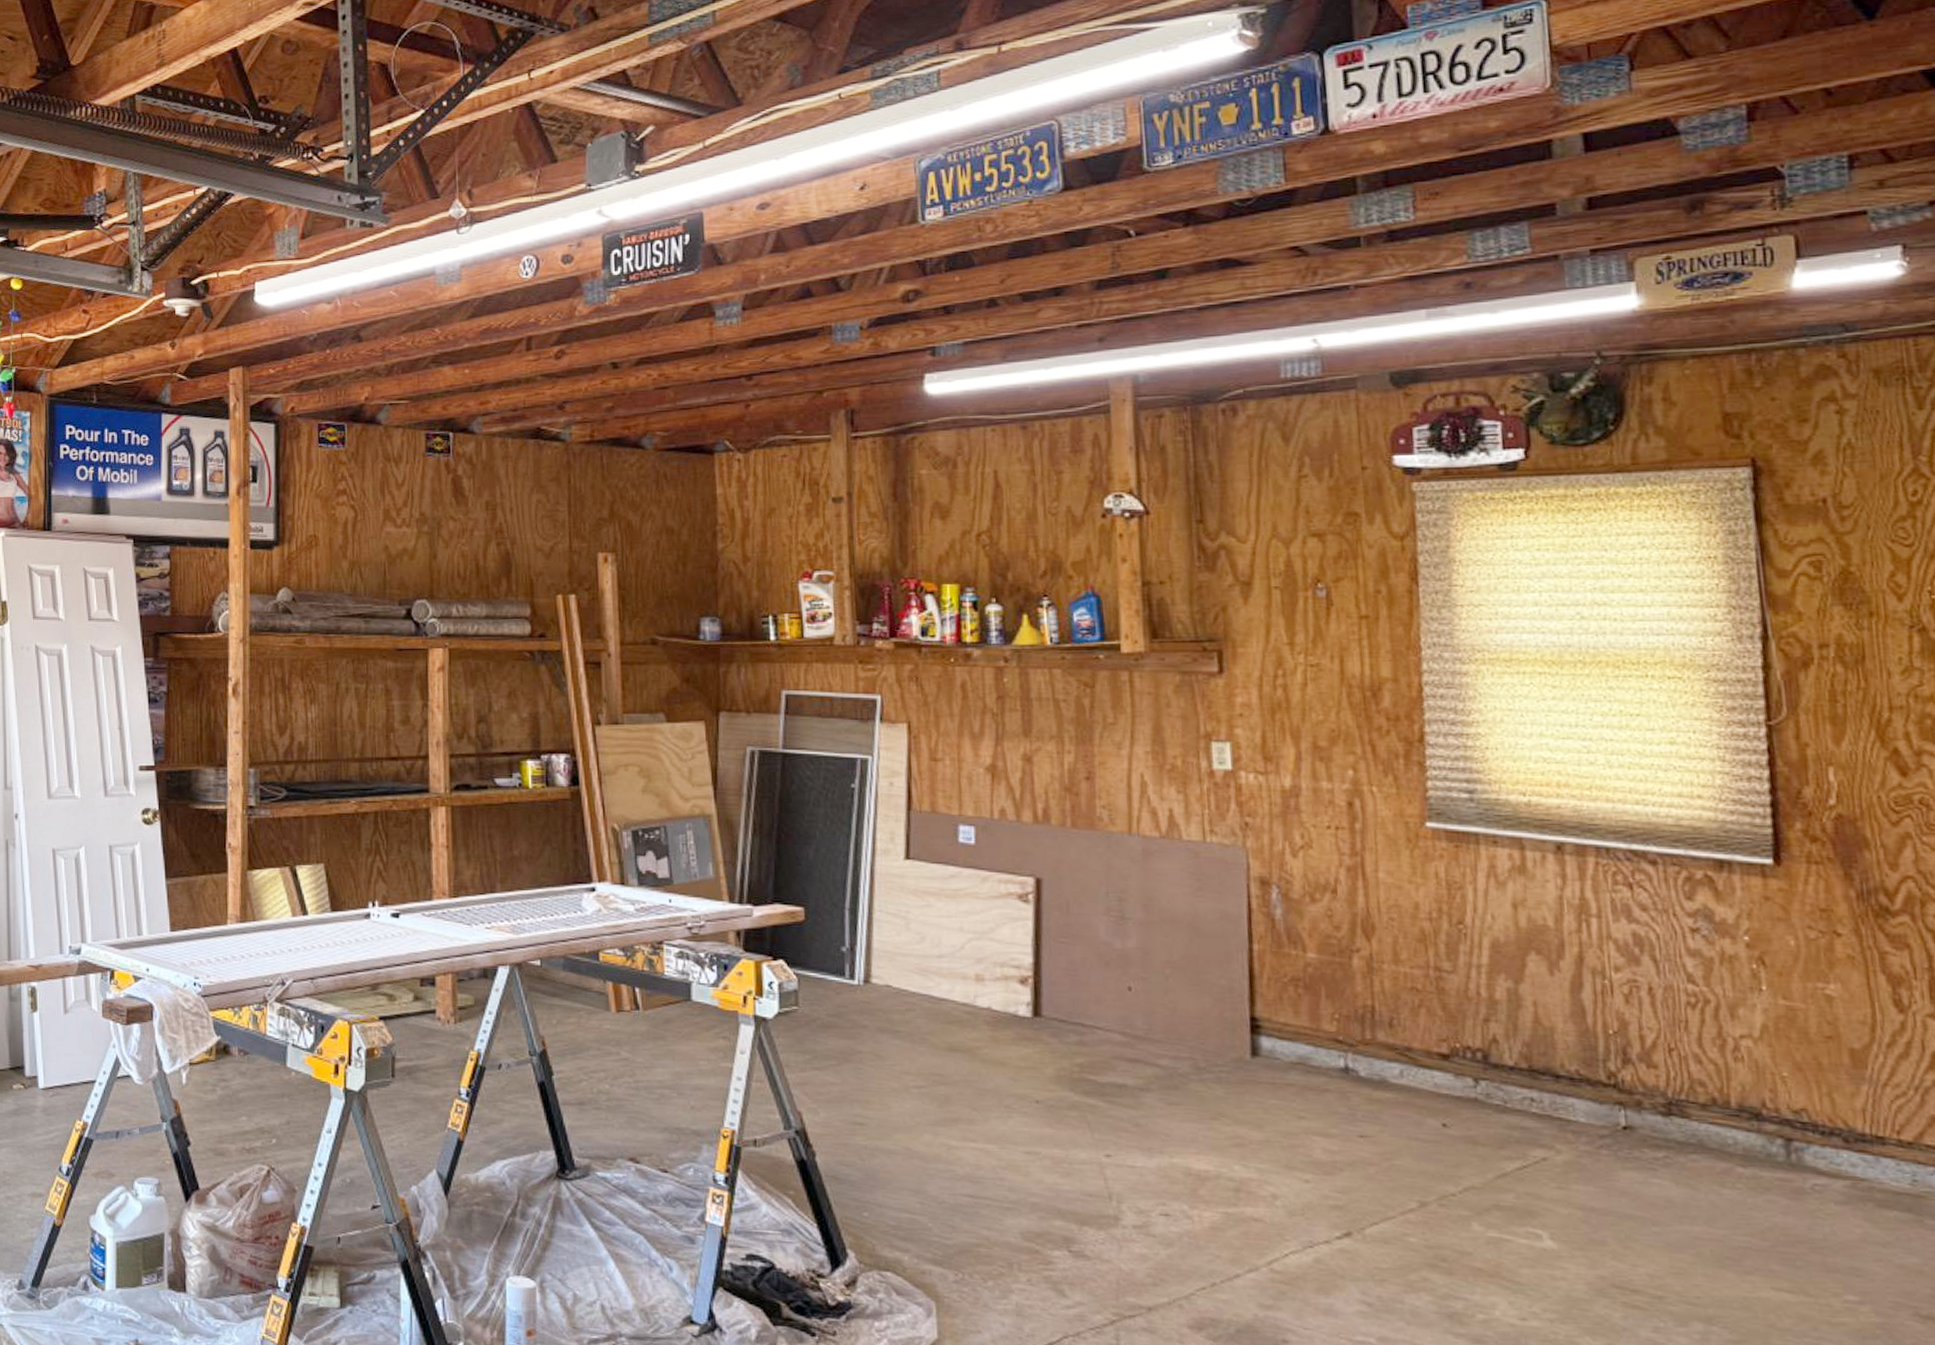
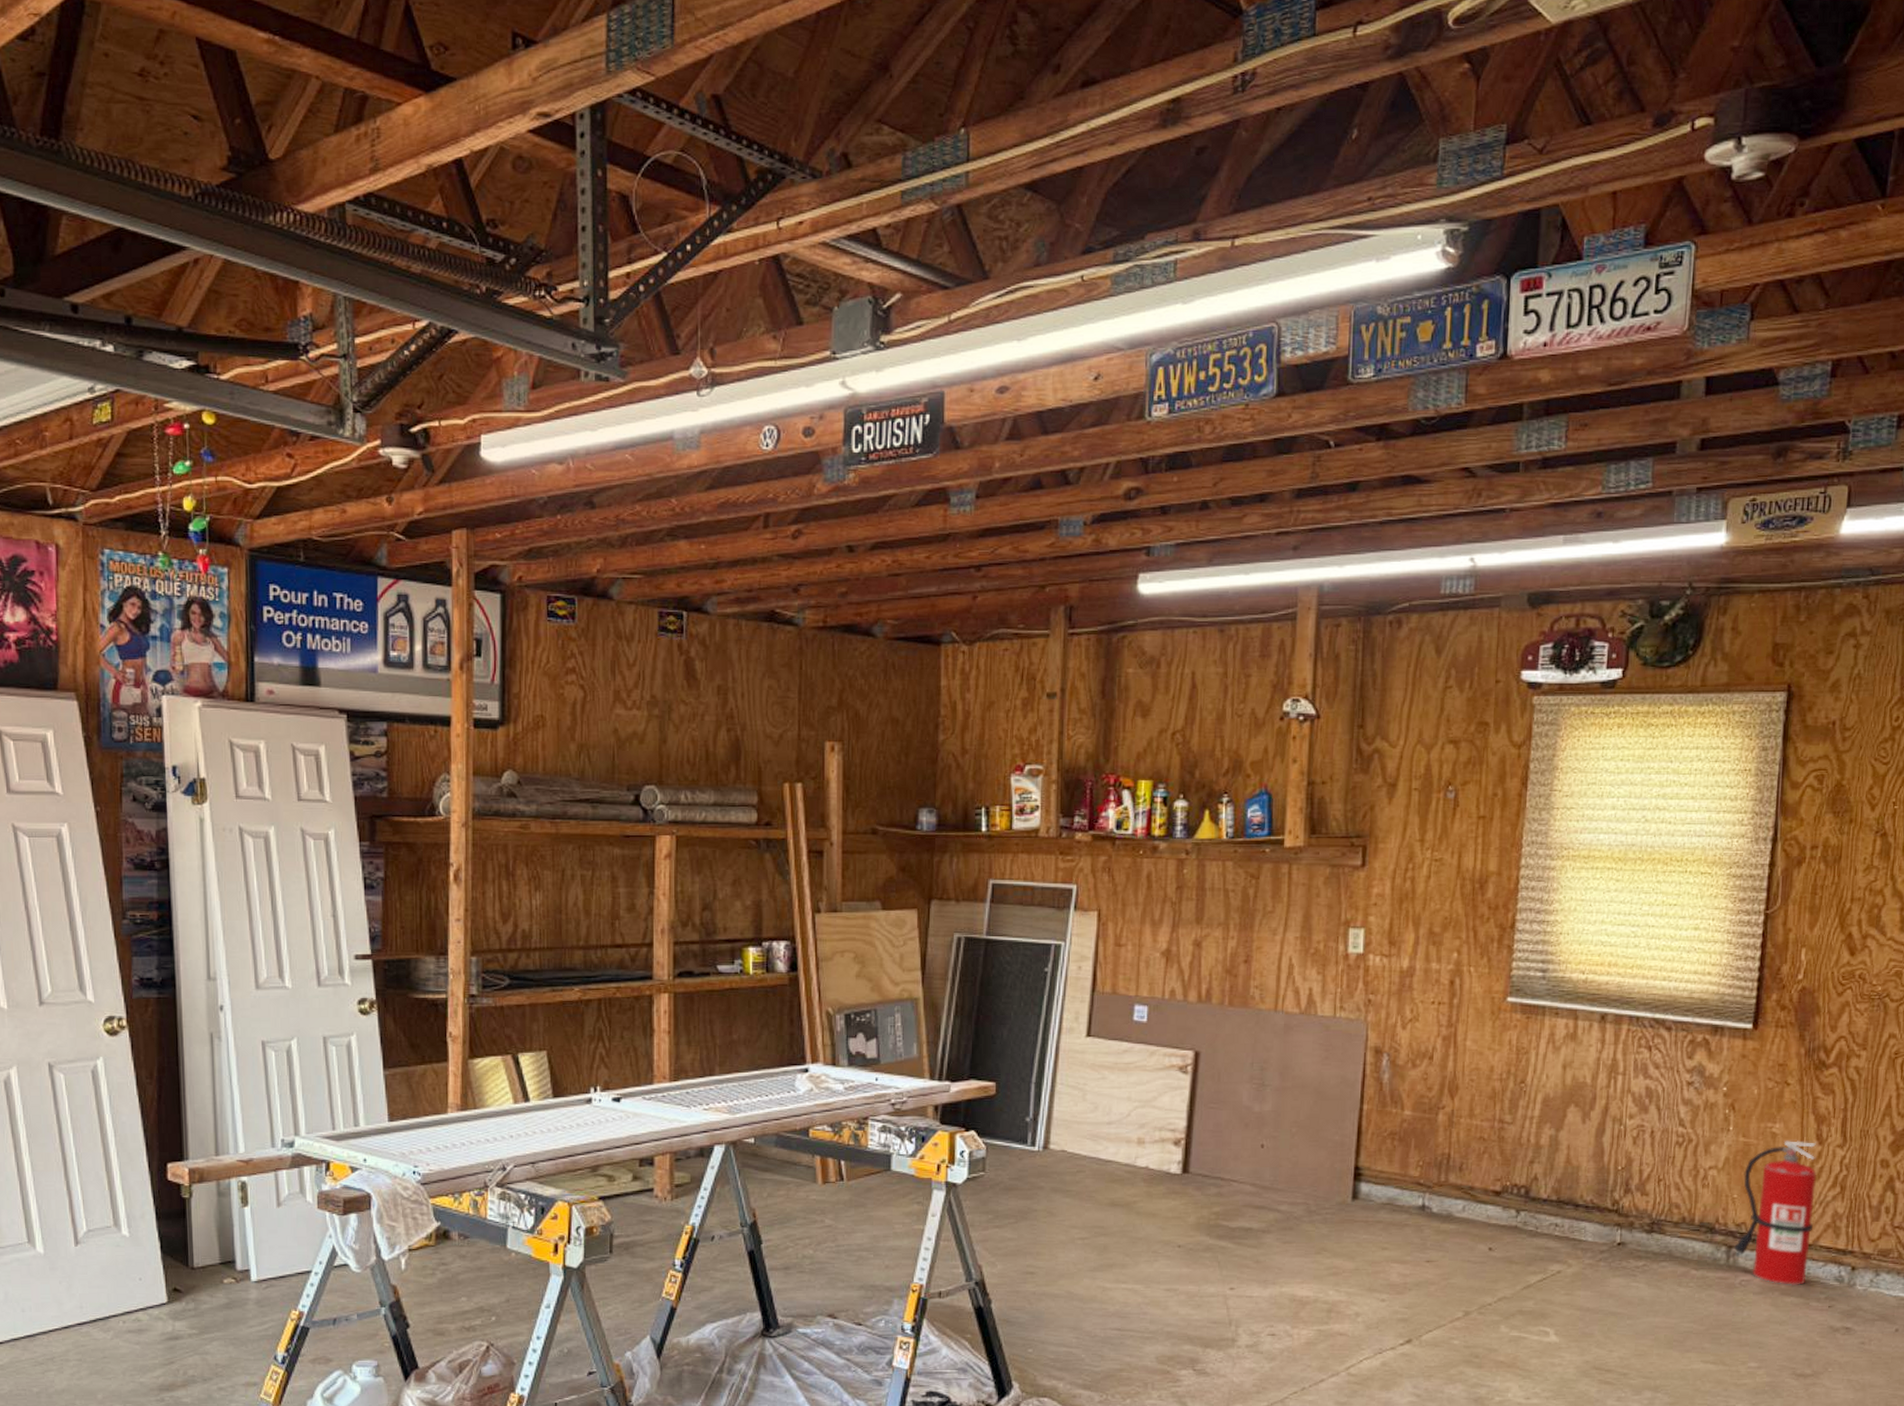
fire extinguisher: none [1793,1006,1913,1197] -> present [1733,1141,1816,1286]

